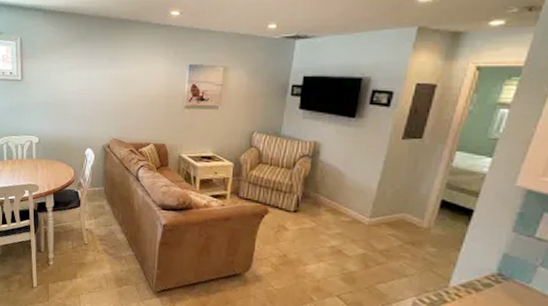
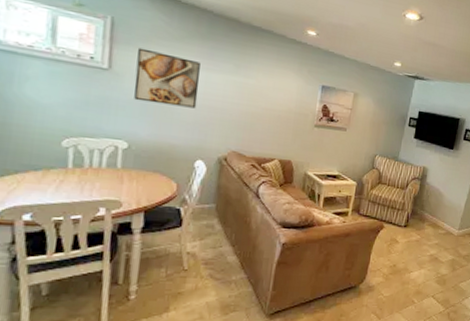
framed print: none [38,58,84,104] -> present [134,47,201,109]

